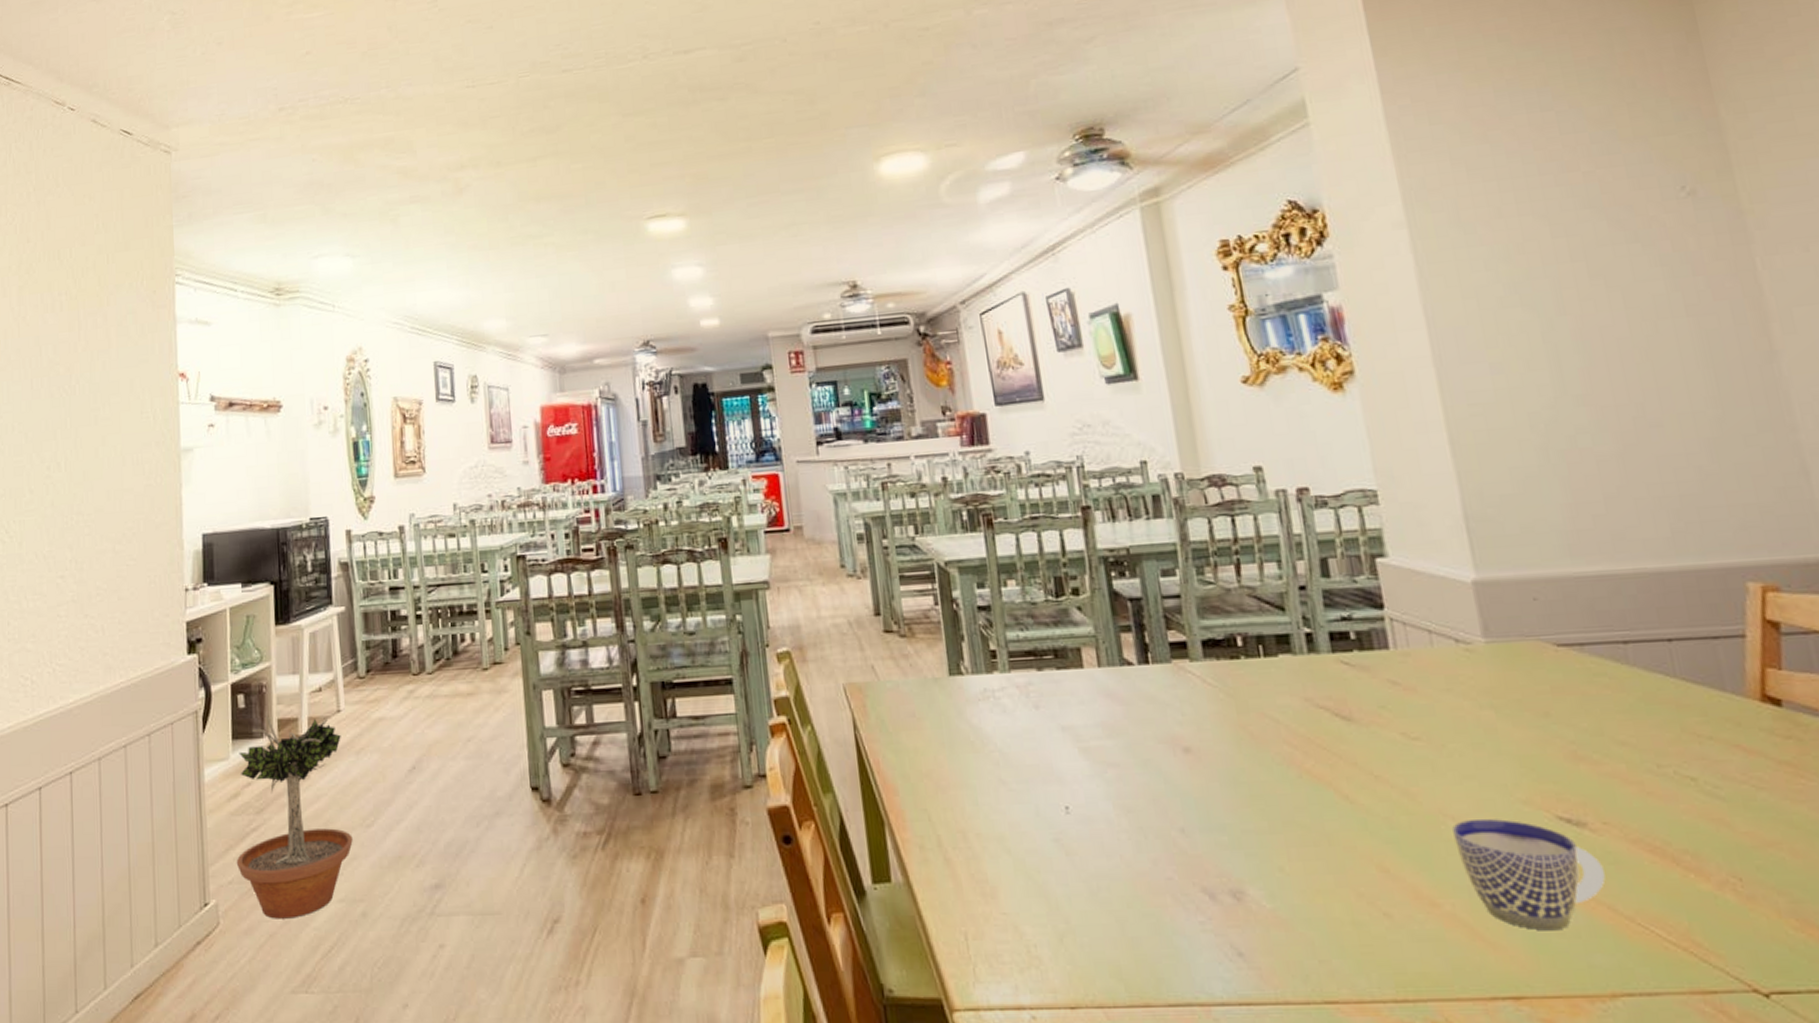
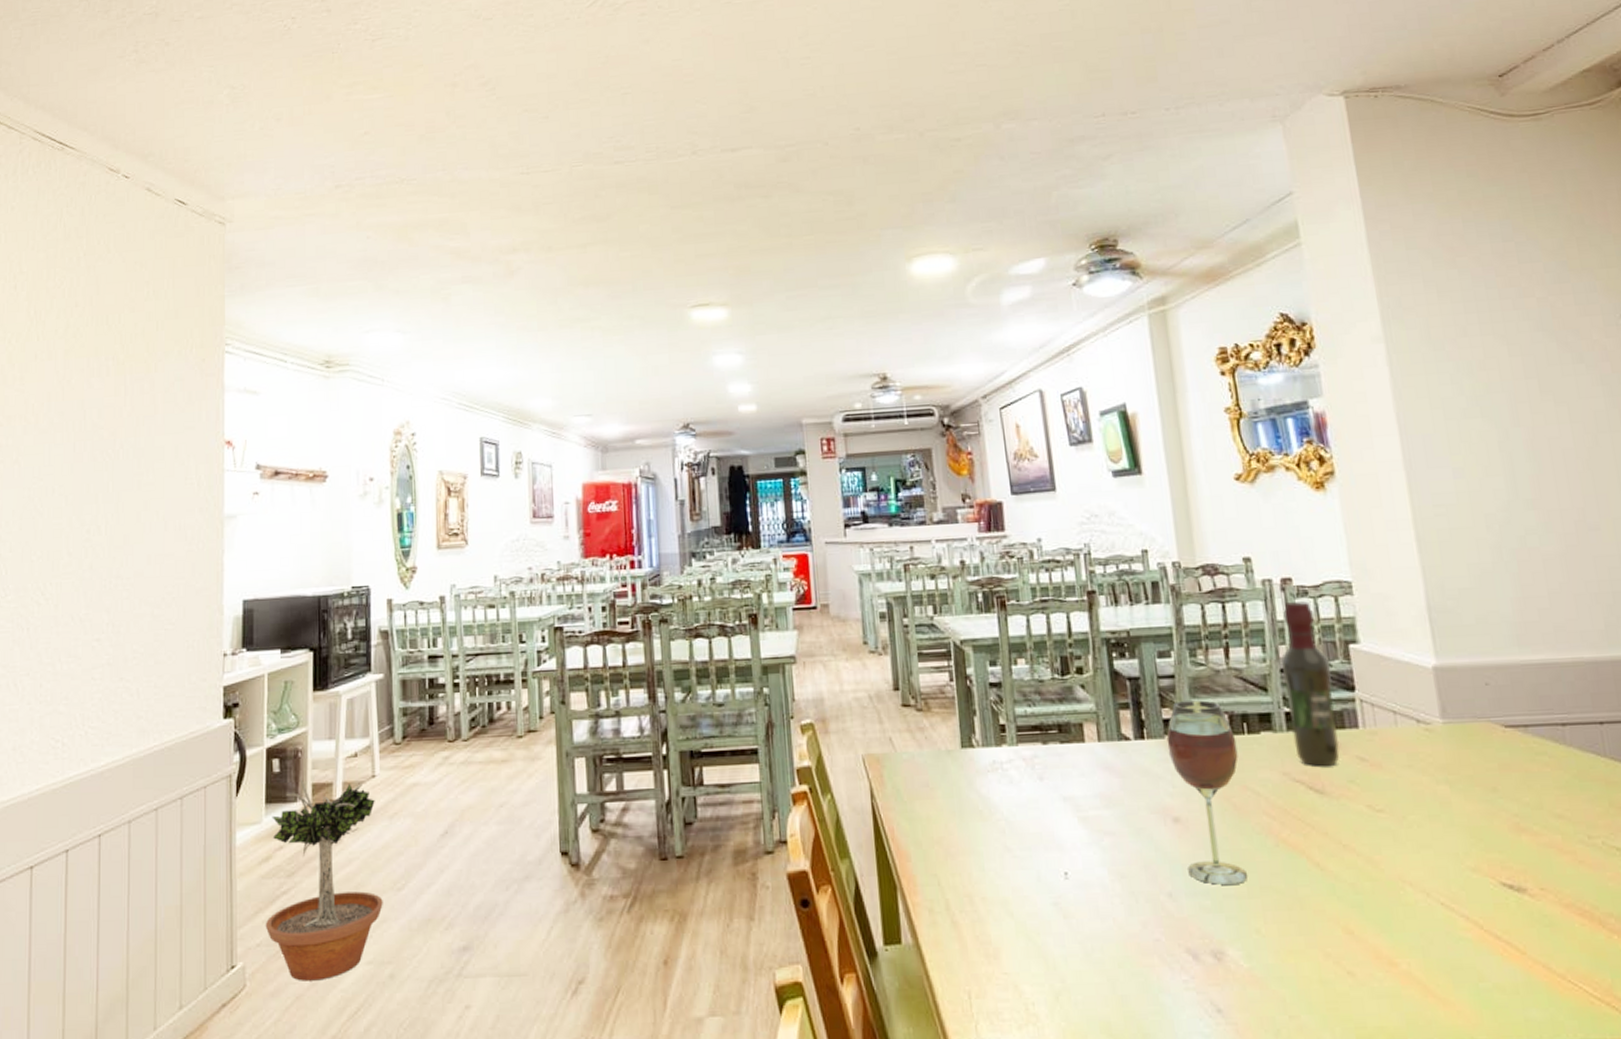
wineglass: none [1173,621,1268,819] -> present [1166,700,1247,885]
wine bottle: none [1299,513,1369,691] -> present [1281,601,1340,766]
cup: present [1452,818,1606,931] -> none [1410,884,1541,988]

